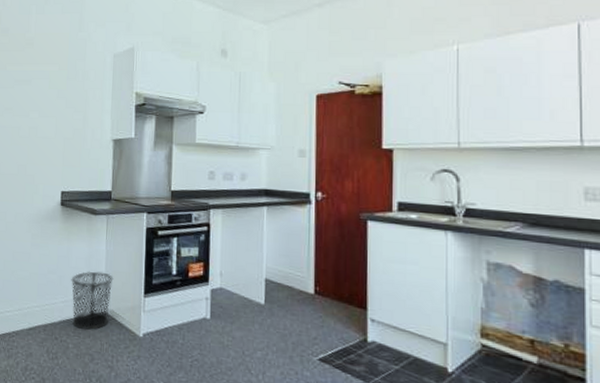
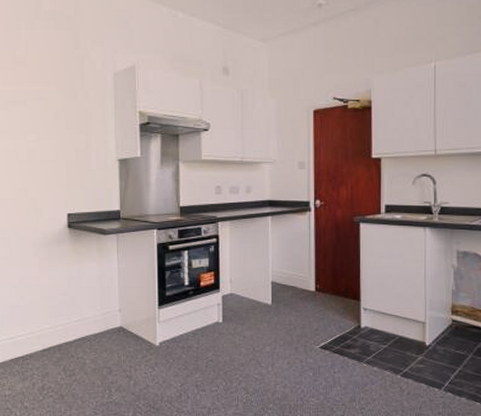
waste bin: present [71,271,114,331] -> none [84,289,127,346]

